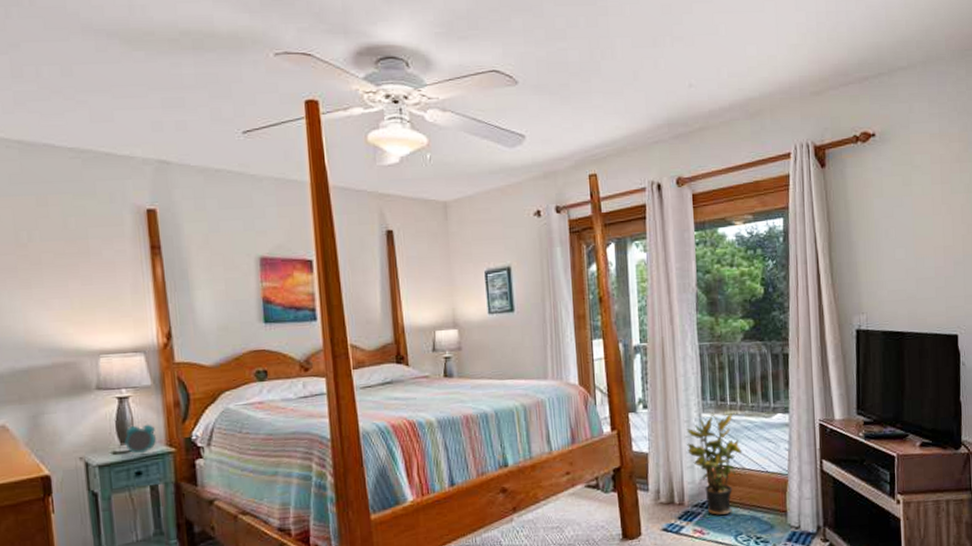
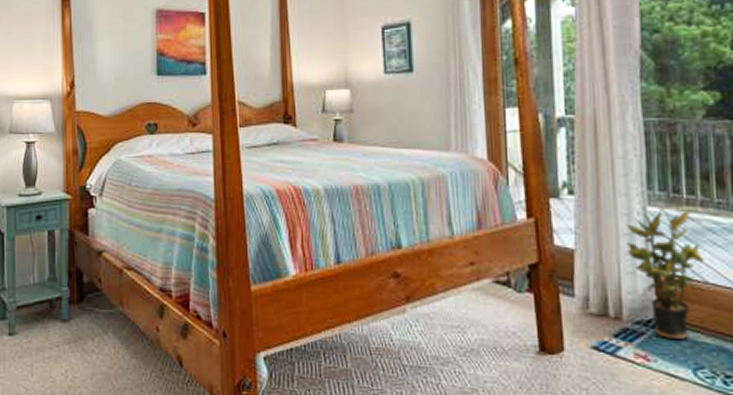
alarm clock: present [124,420,157,458] -> none [29,165,56,201]

